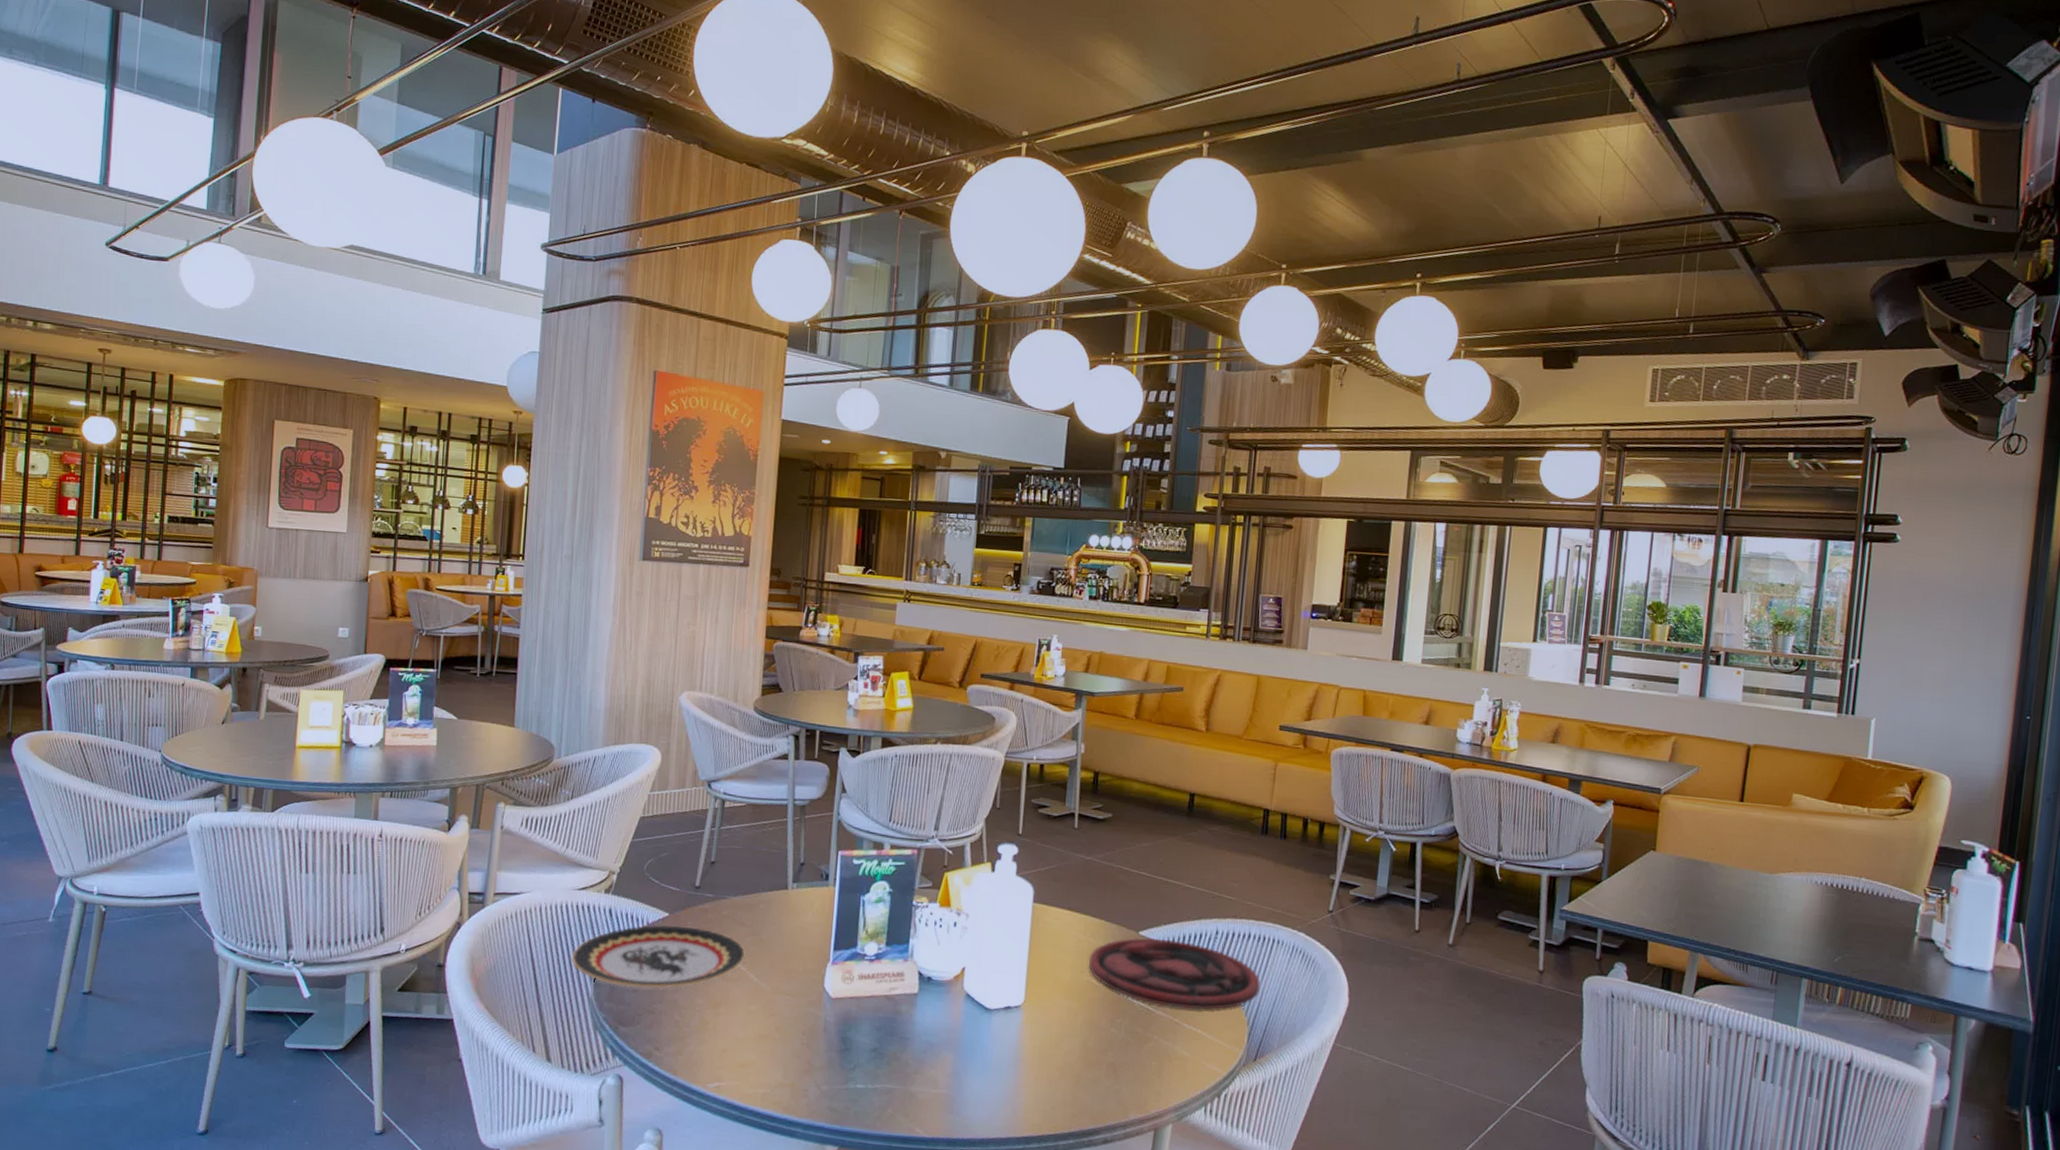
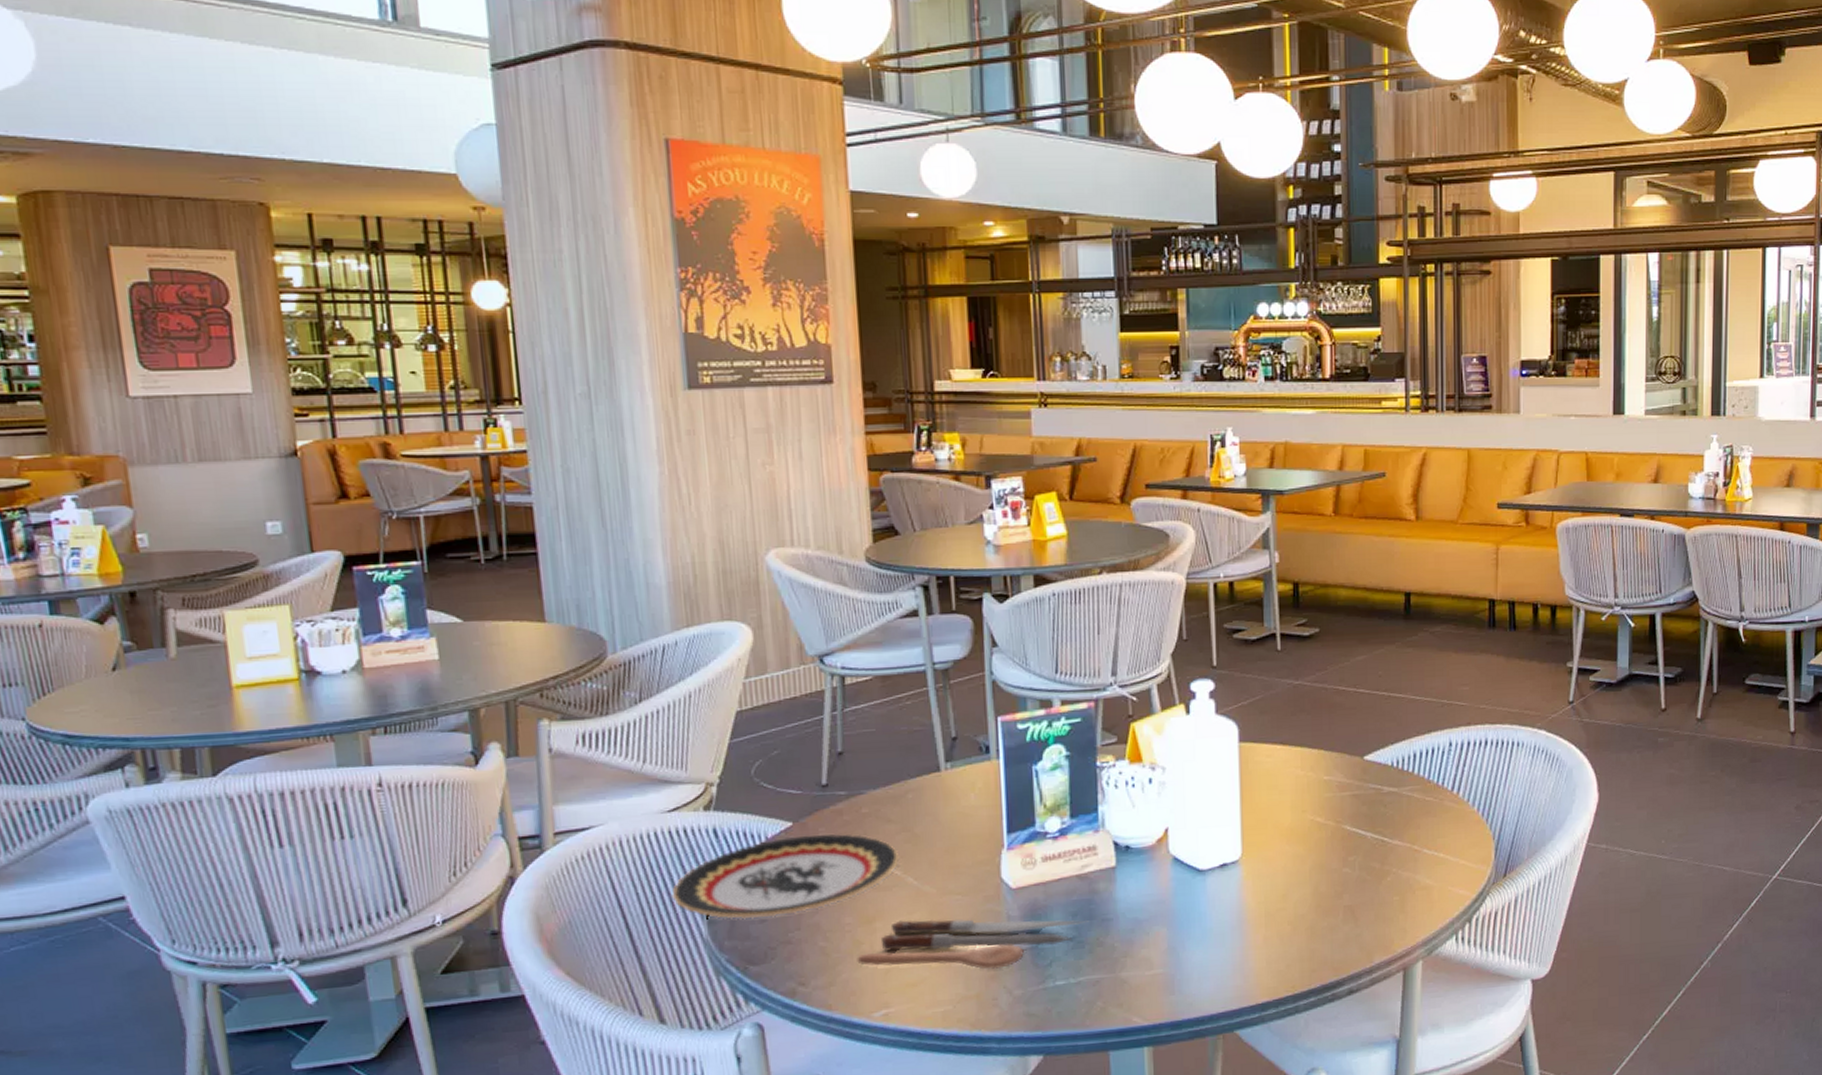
spoon: none [702,1009,890,1065] -> present [857,919,1088,970]
plate: present [1089,937,1260,1010] -> none [1311,759,1502,834]

